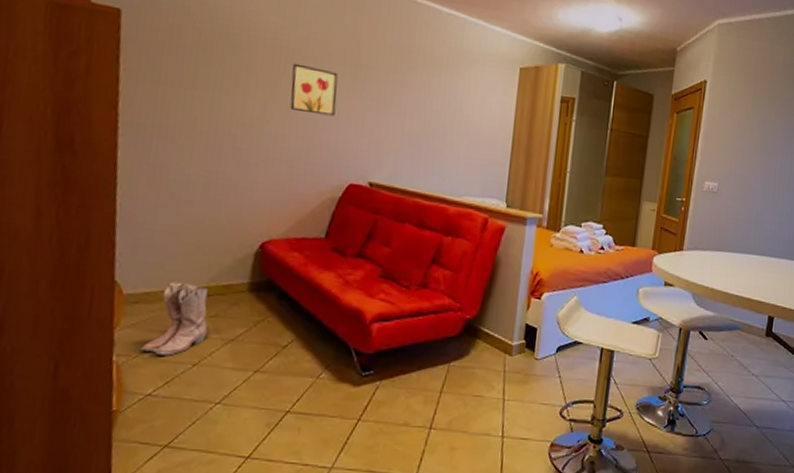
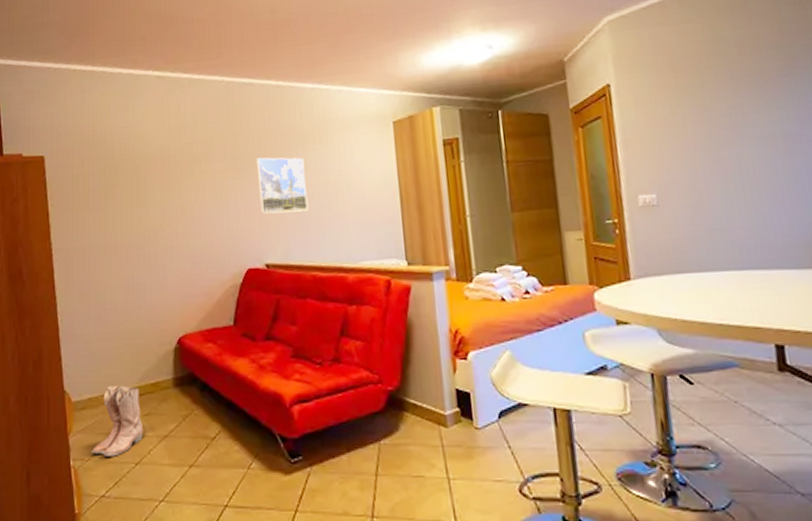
wall art: present [290,63,338,117] -> none [182,167,225,210]
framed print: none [373,72,427,137] -> present [255,157,309,214]

